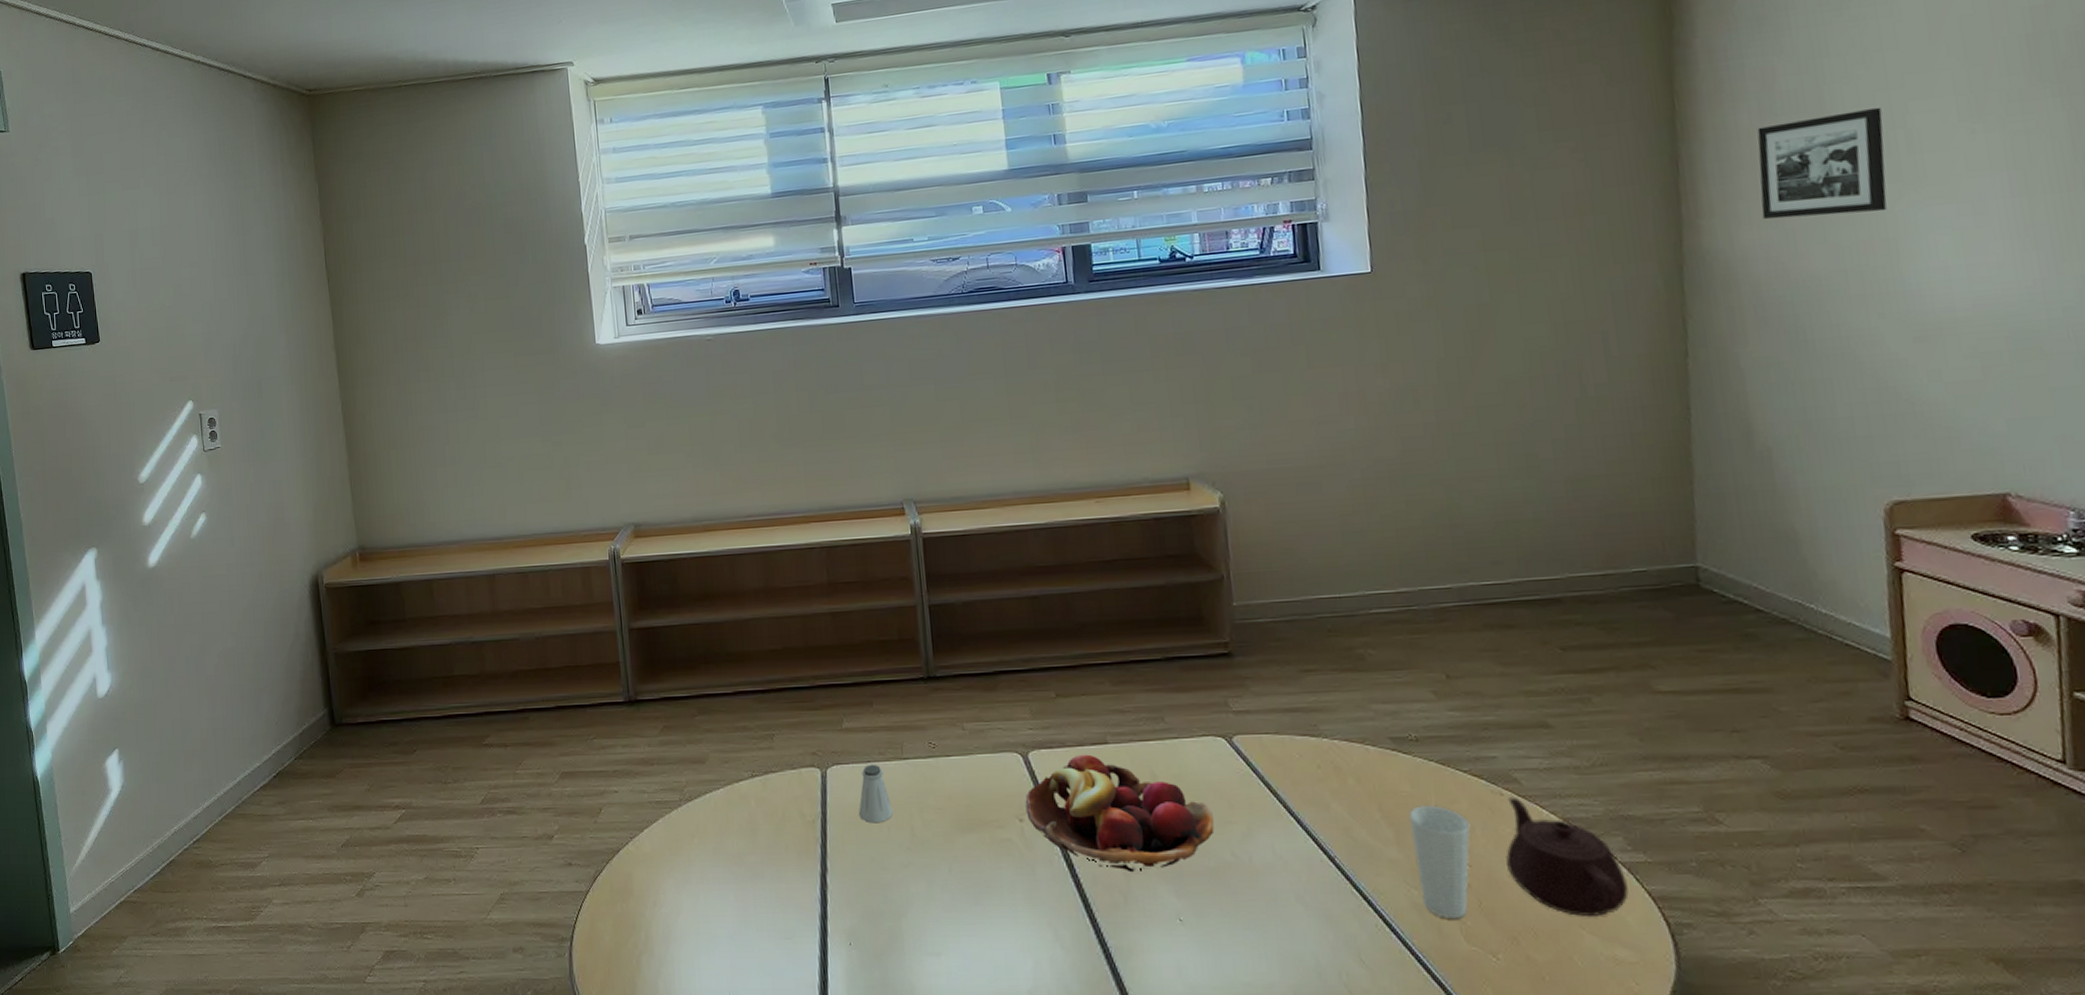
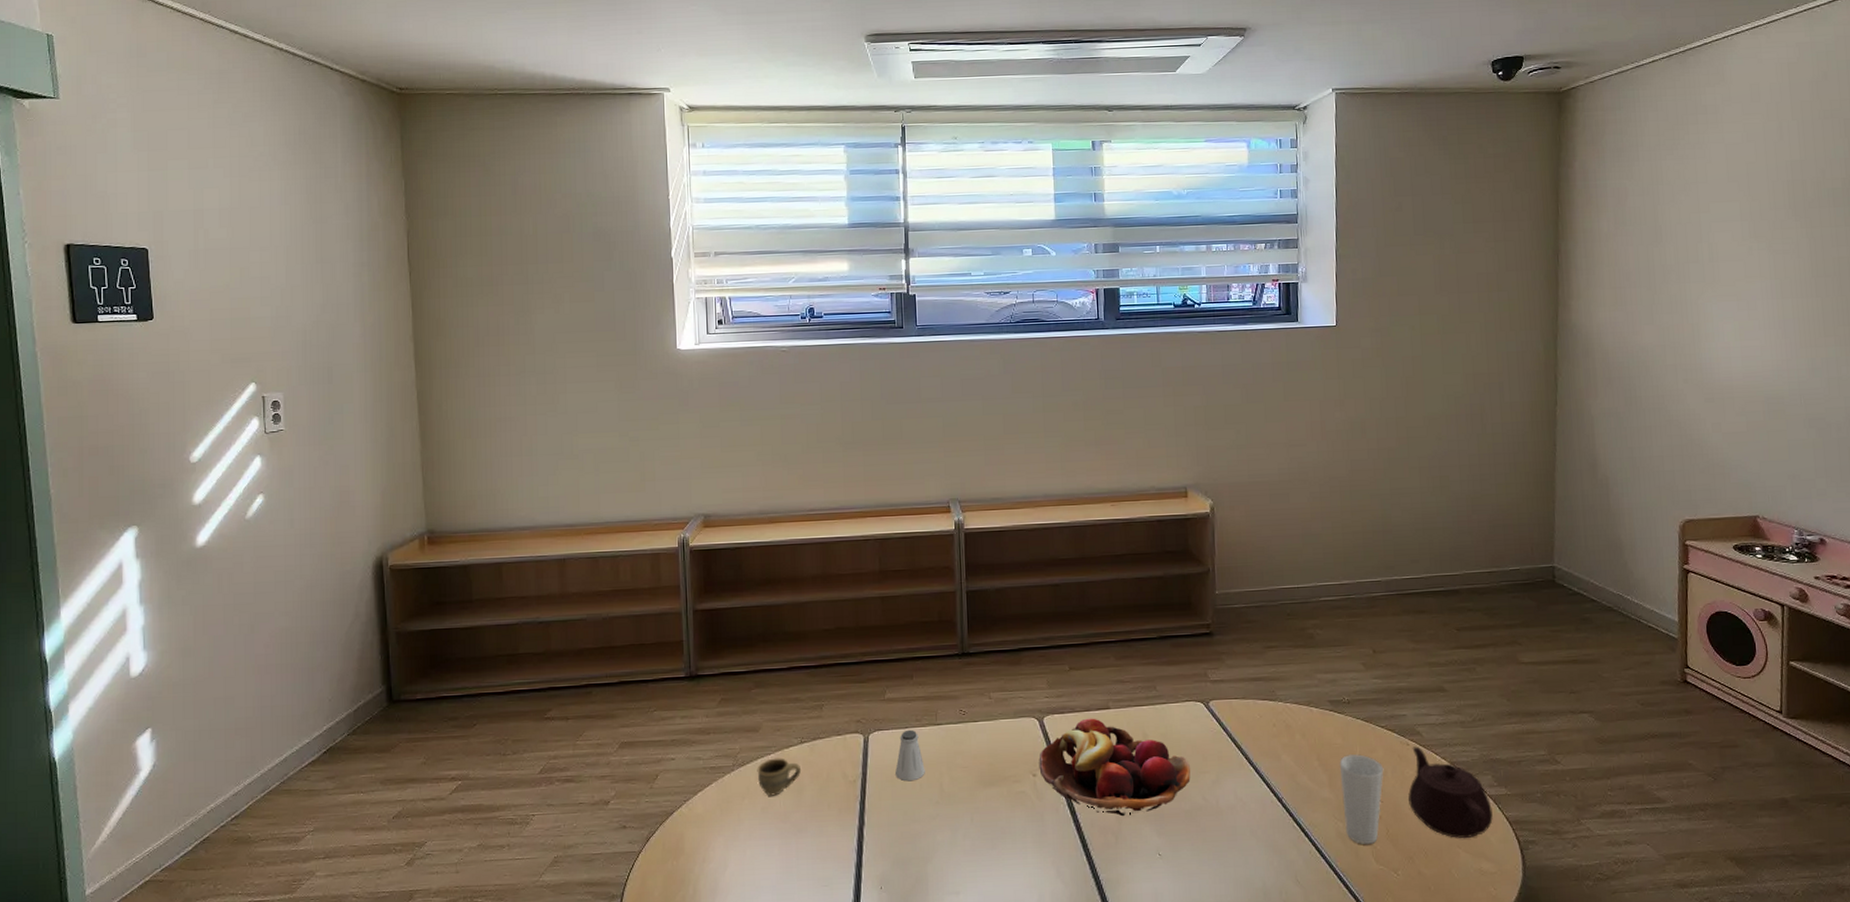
cup: none [705,793,755,835] -> present [757,758,802,796]
picture frame: present [1757,107,1887,220] -> none [1612,225,1695,304]

